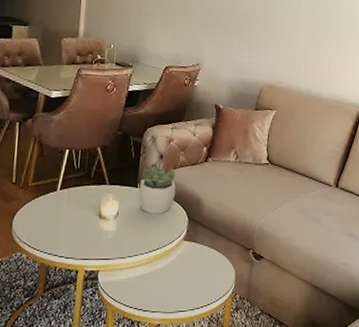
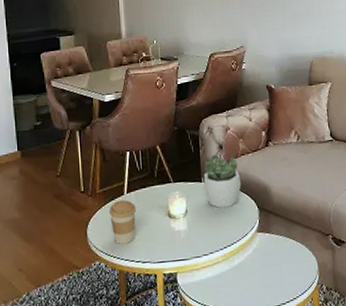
coffee cup: none [39,195,68,238] -> present [109,199,137,244]

